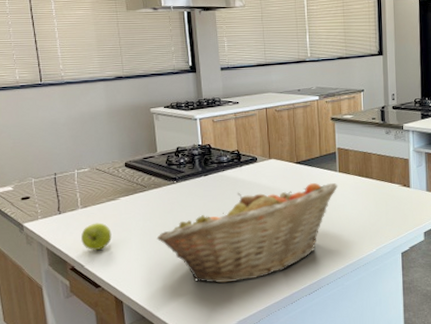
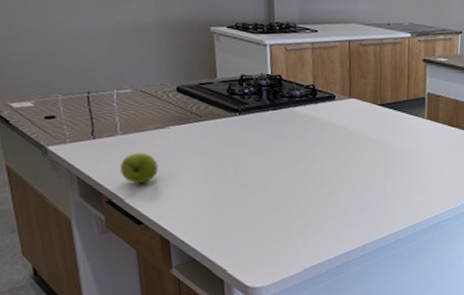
fruit basket: present [156,182,338,283] -> none [212,128,425,229]

